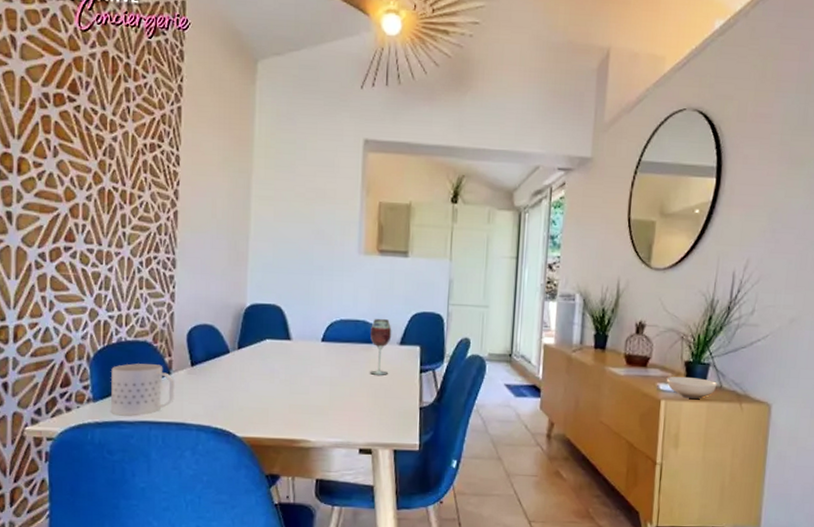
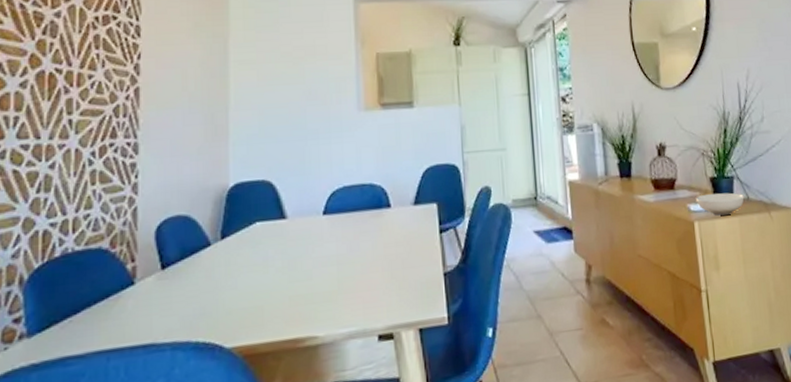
mug: present [110,363,176,416] -> none [51,274,142,351]
wineglass: present [370,319,392,375] -> none [379,179,404,244]

